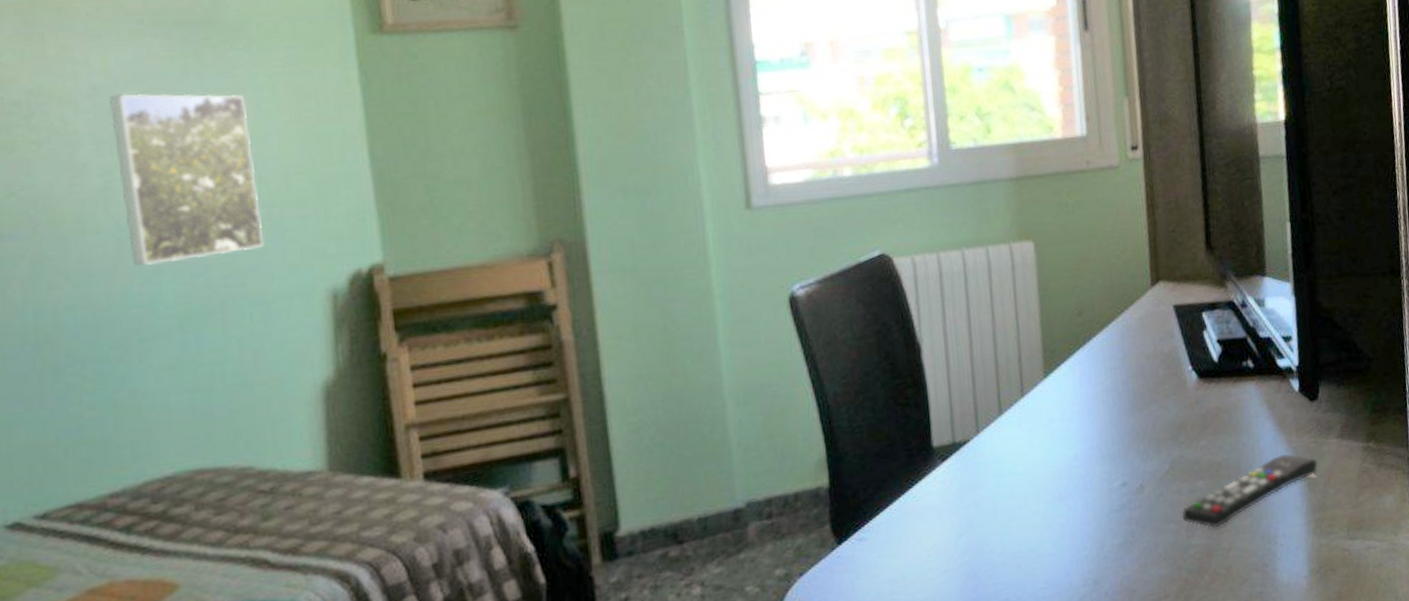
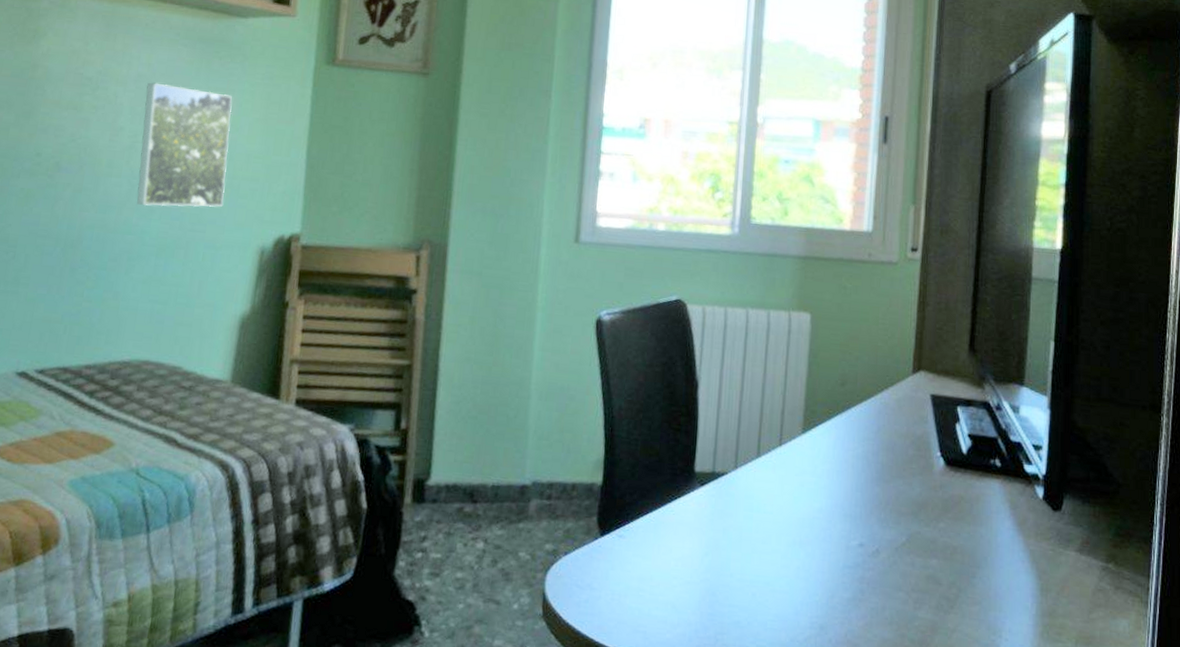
remote control: present [1182,453,1318,529] -> none [913,553,1053,608]

